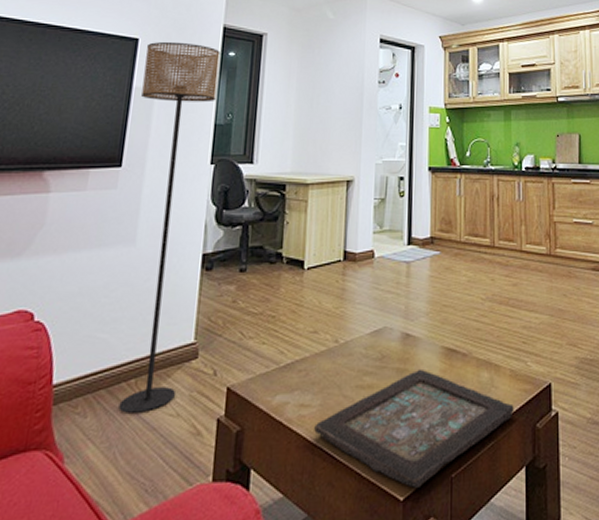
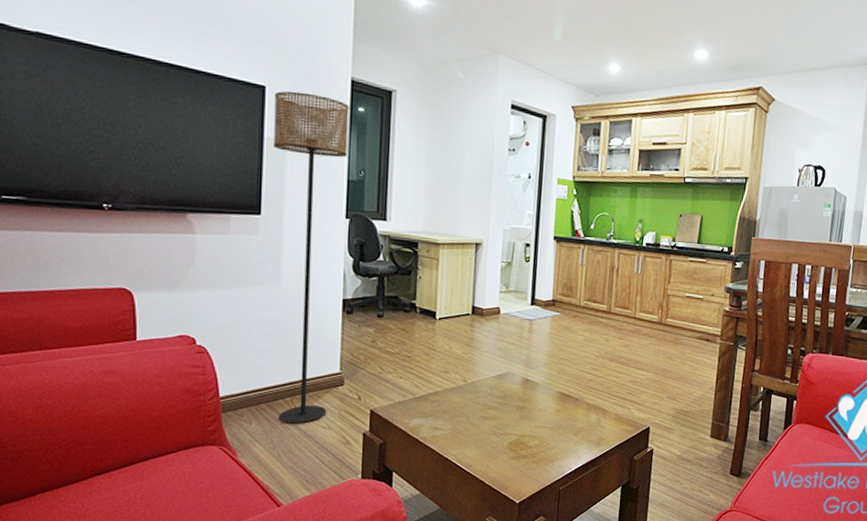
decorative tray: present [314,369,514,488] -> none [445,407,616,495]

